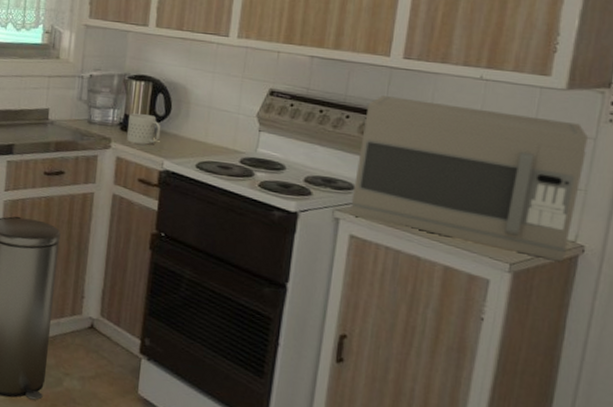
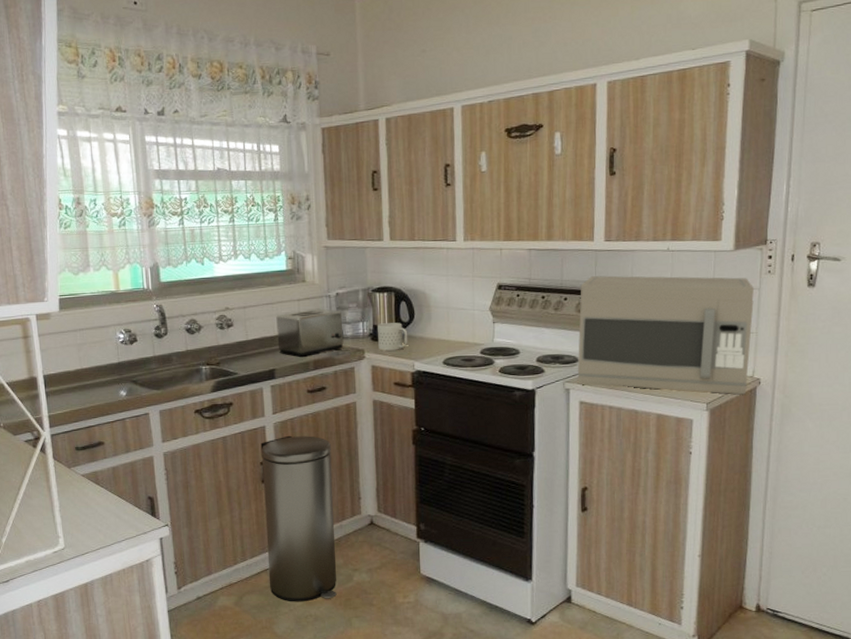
toaster: none [20,88,93,137] -> present [276,308,344,357]

